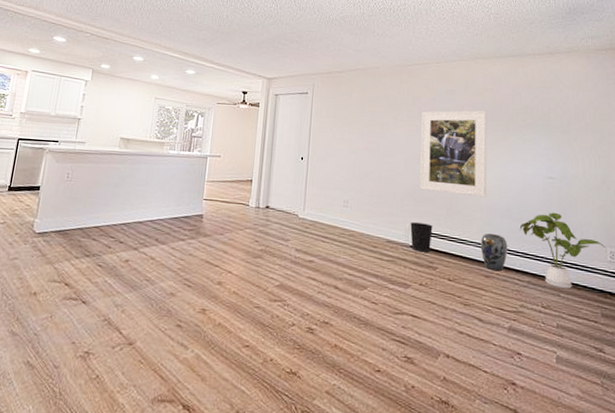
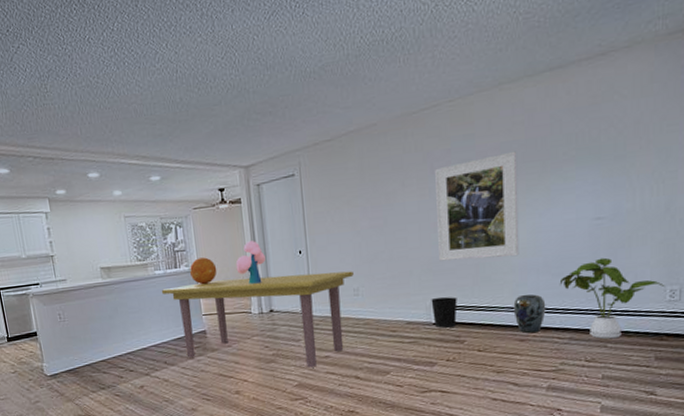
dining table: none [170,168,346,270] -> present [161,271,354,368]
decorative sphere: none [200,146,226,172] -> present [189,257,217,285]
bouquet: none [243,140,271,179] -> present [235,241,266,284]

